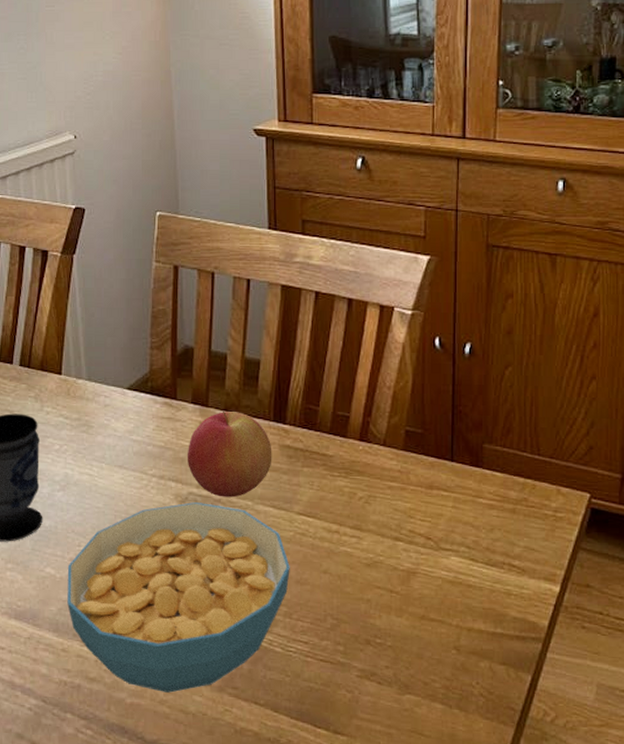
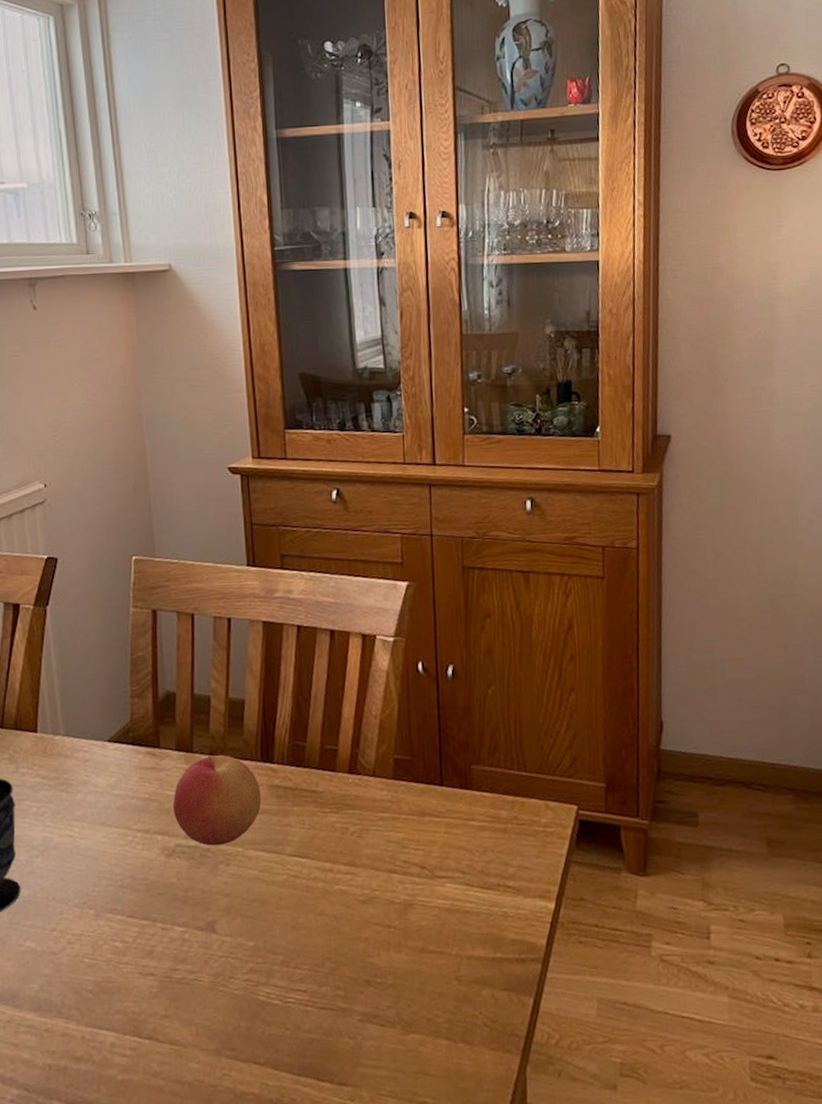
cereal bowl: present [67,502,290,693] -> none [49,854,285,1064]

